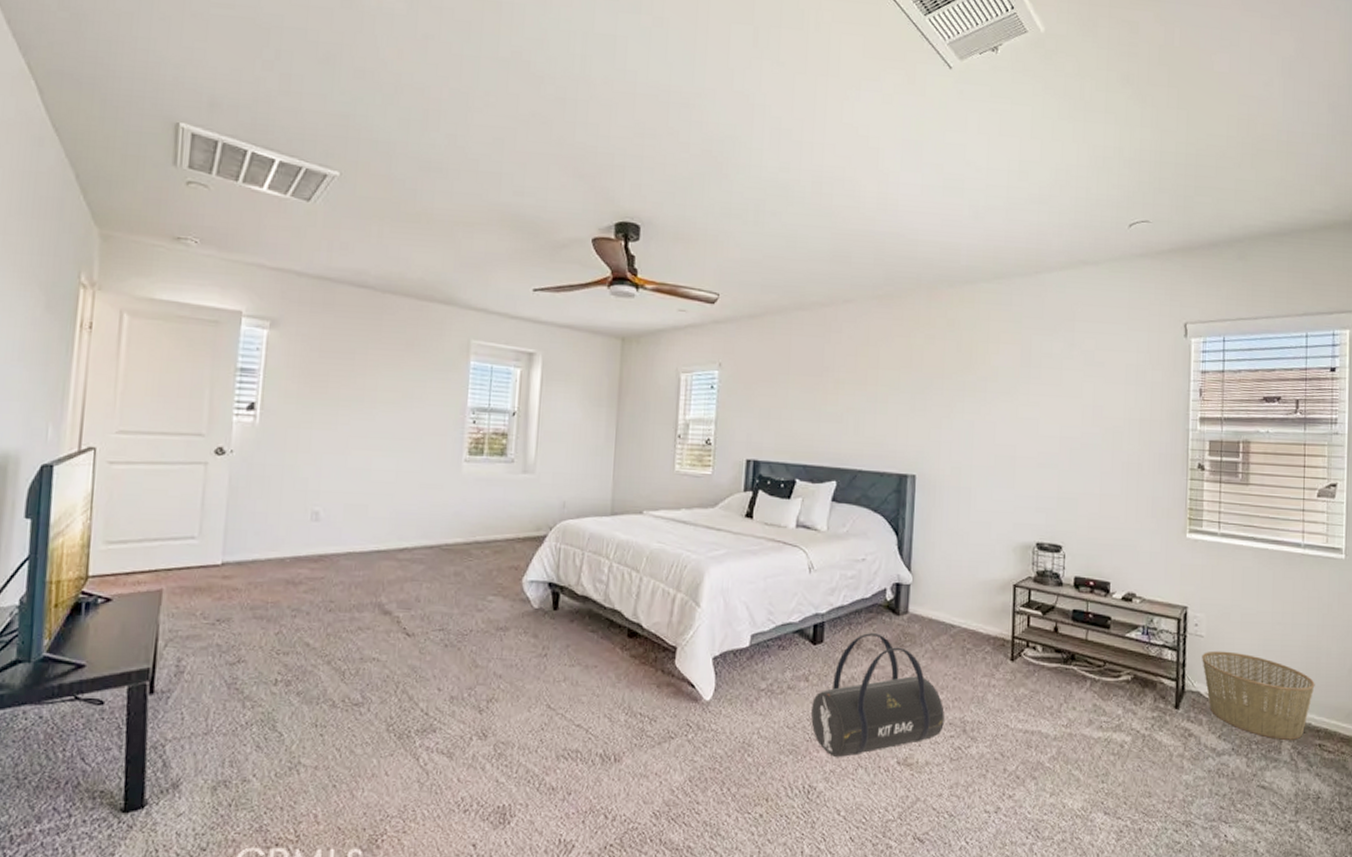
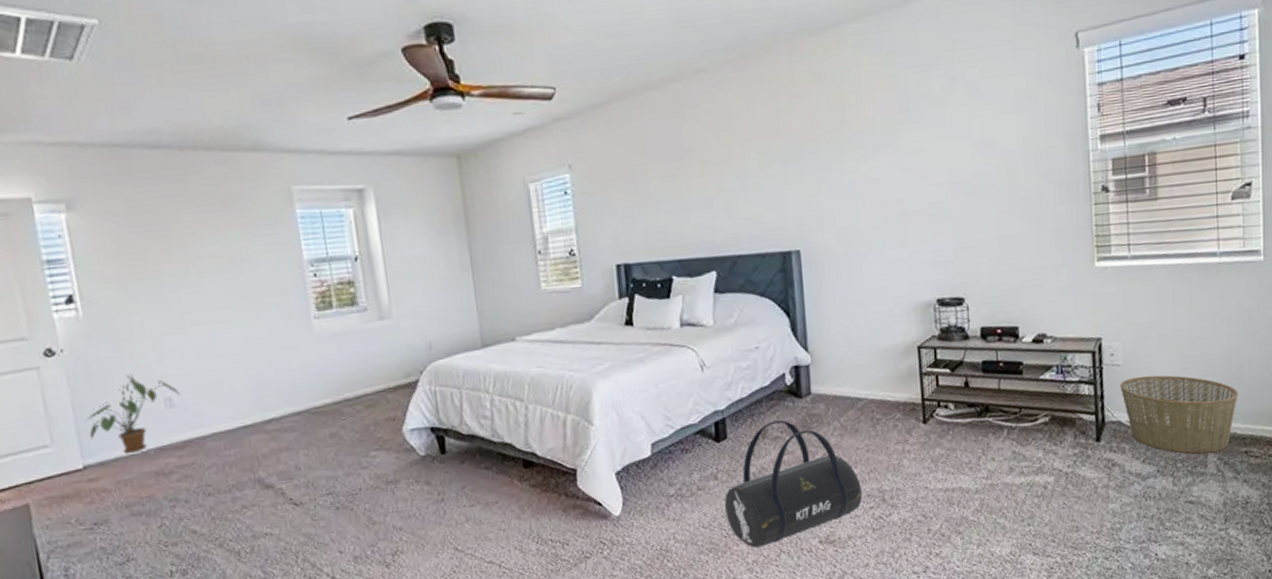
house plant: none [236,484,328,559] -> present [86,374,181,455]

